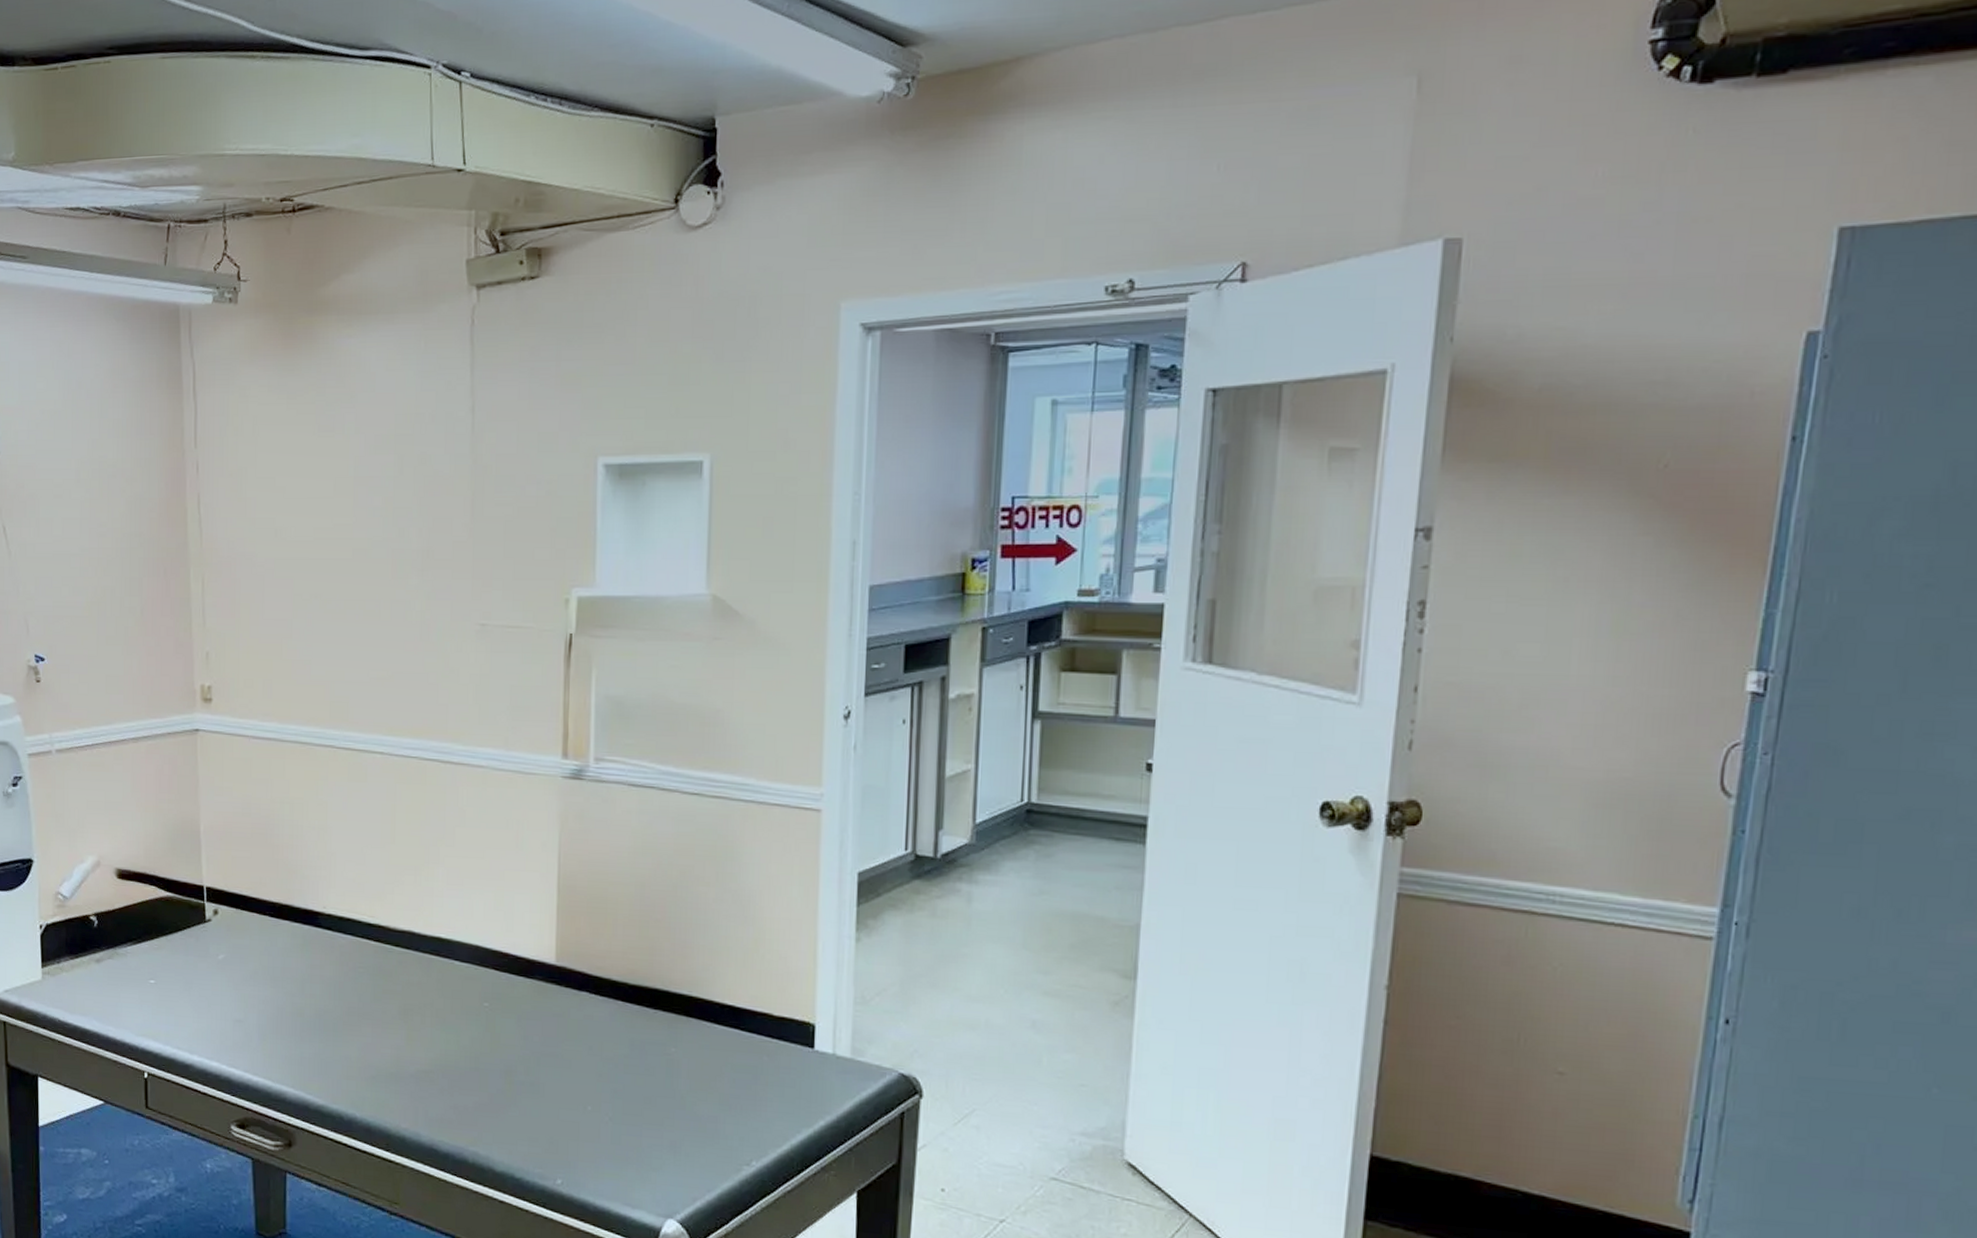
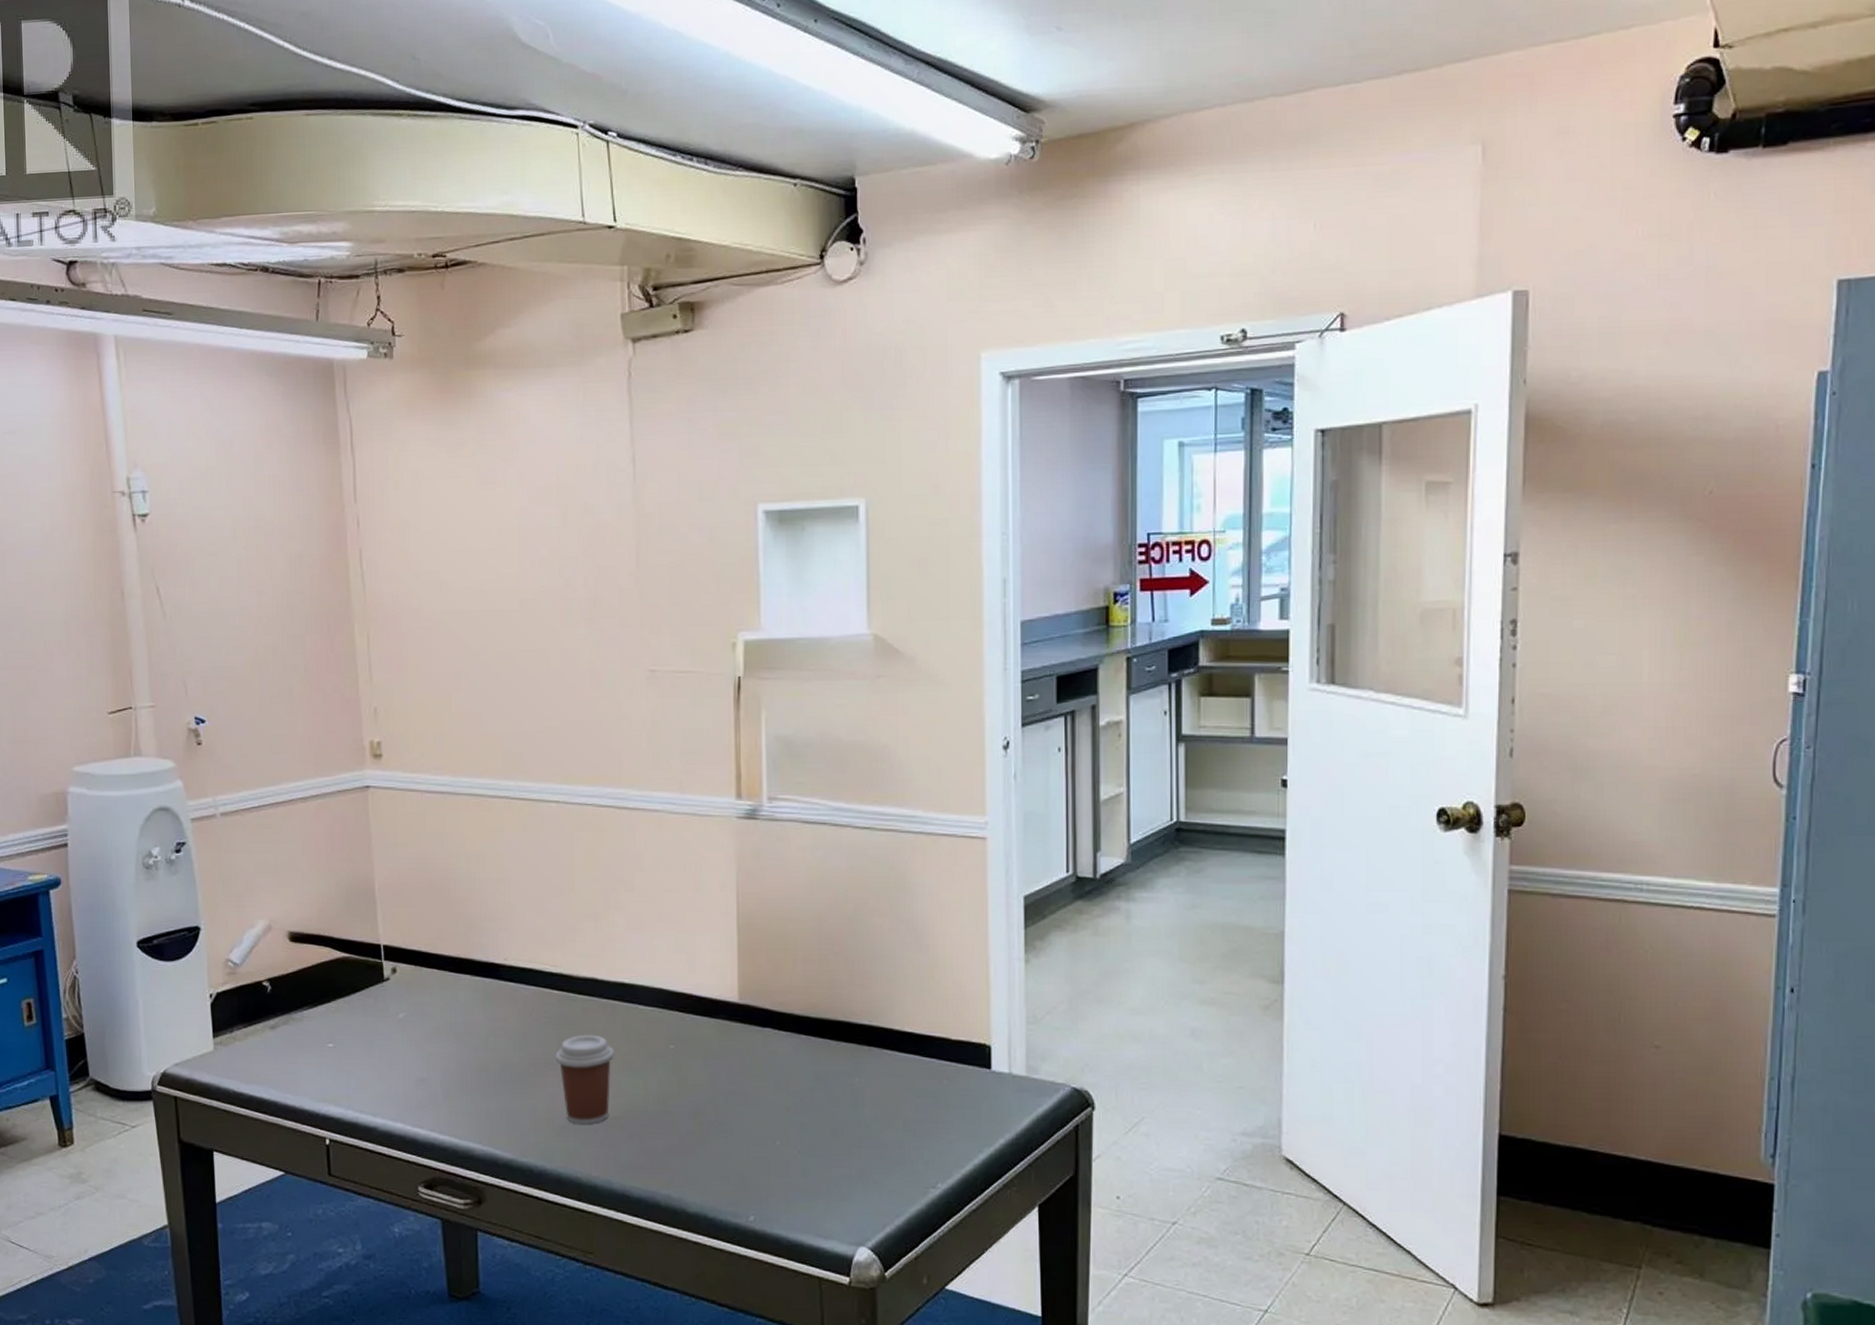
coffee cup: none [369,987,429,1076] -> present [555,1034,615,1124]

